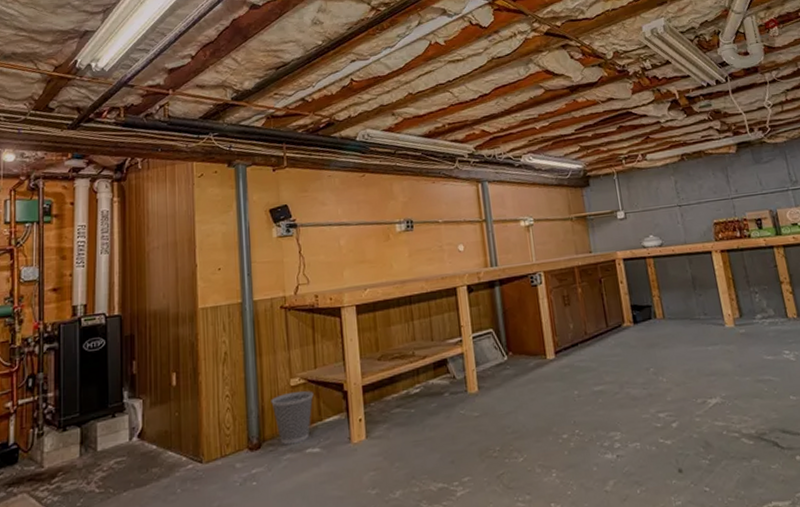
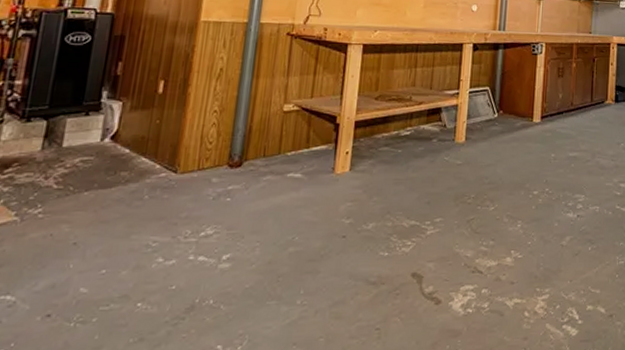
wastebasket: present [271,391,314,445] -> none [260,116,306,167]

